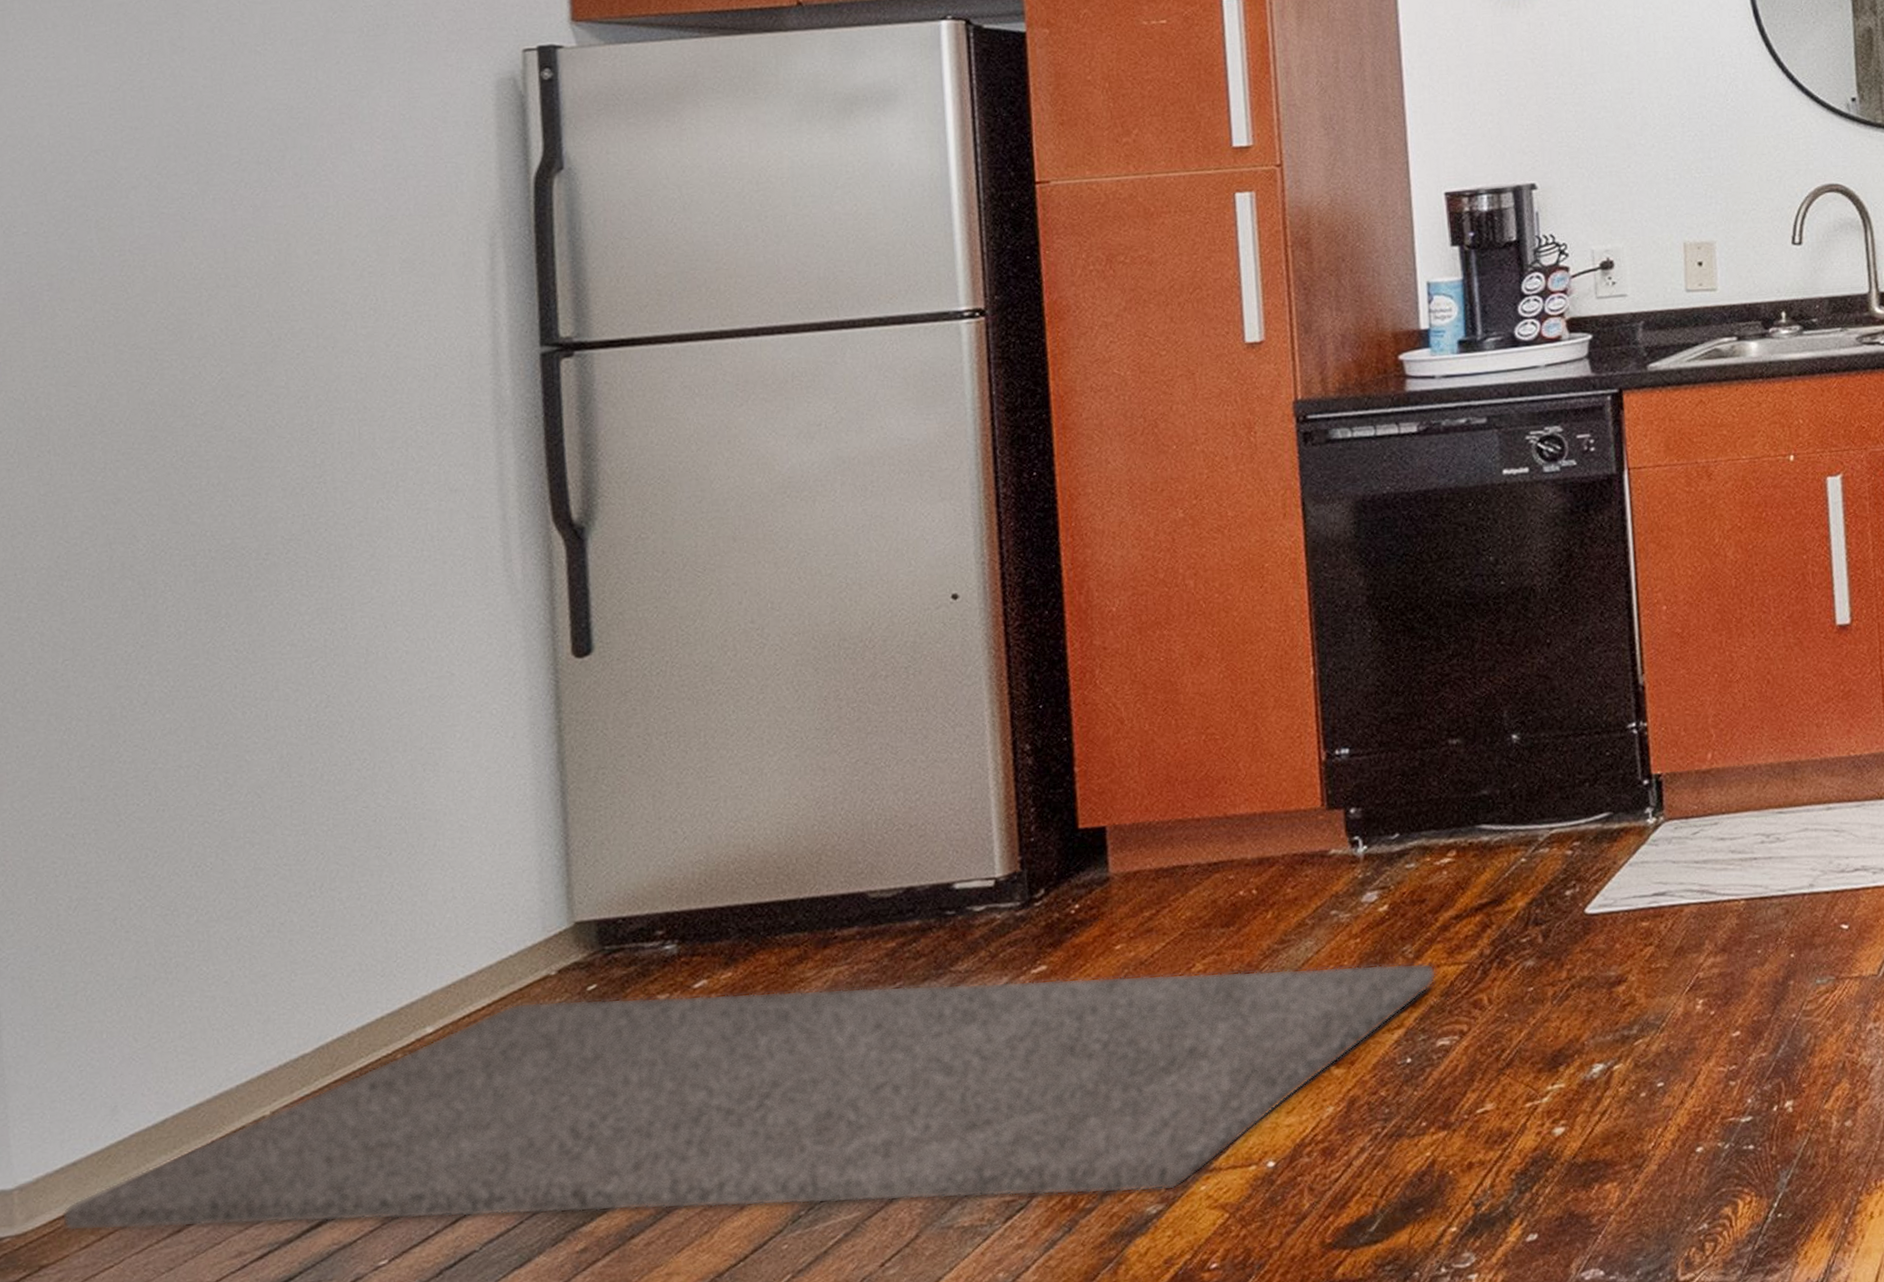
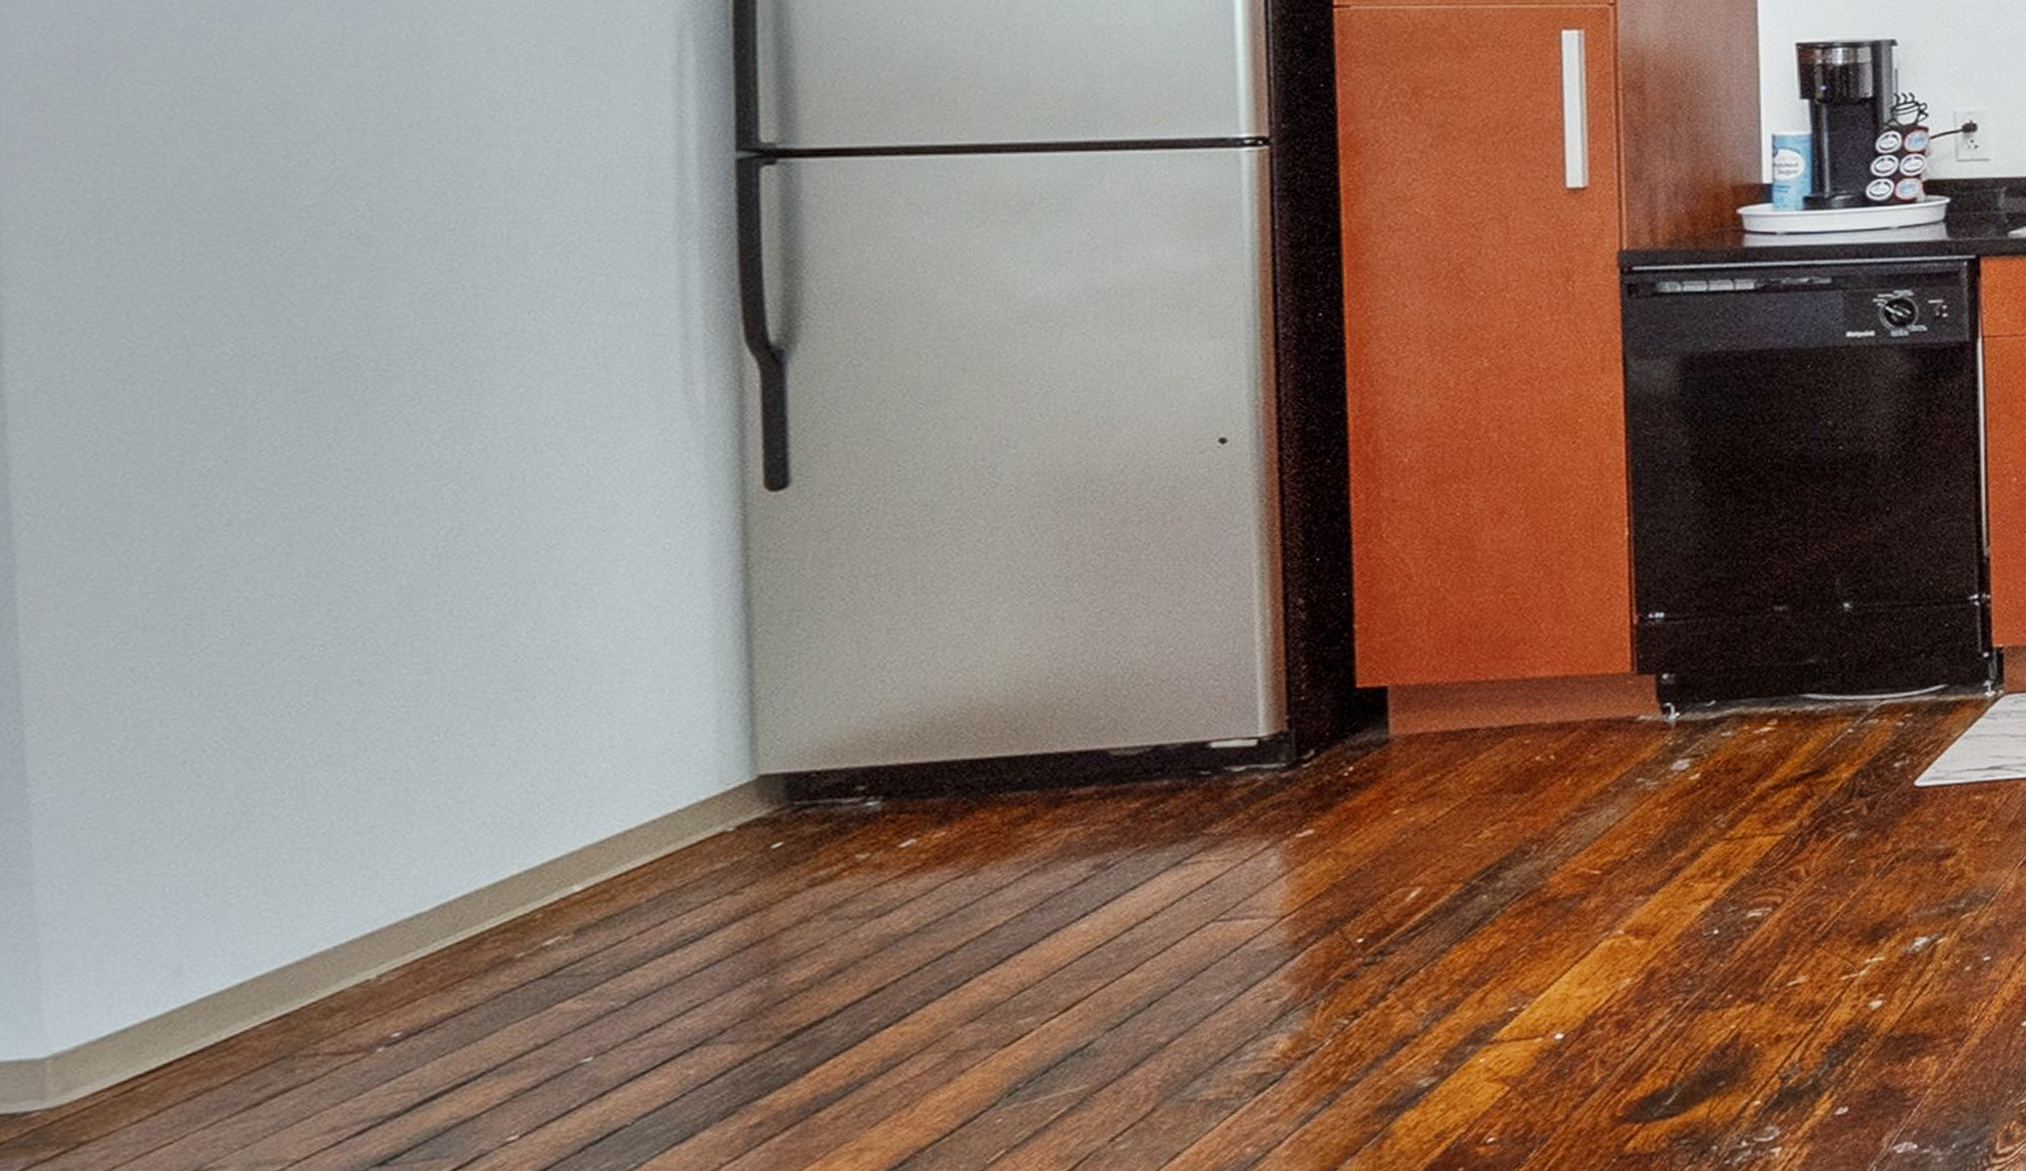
rug: present [61,962,1437,1231] -> none [107,833,1750,1105]

